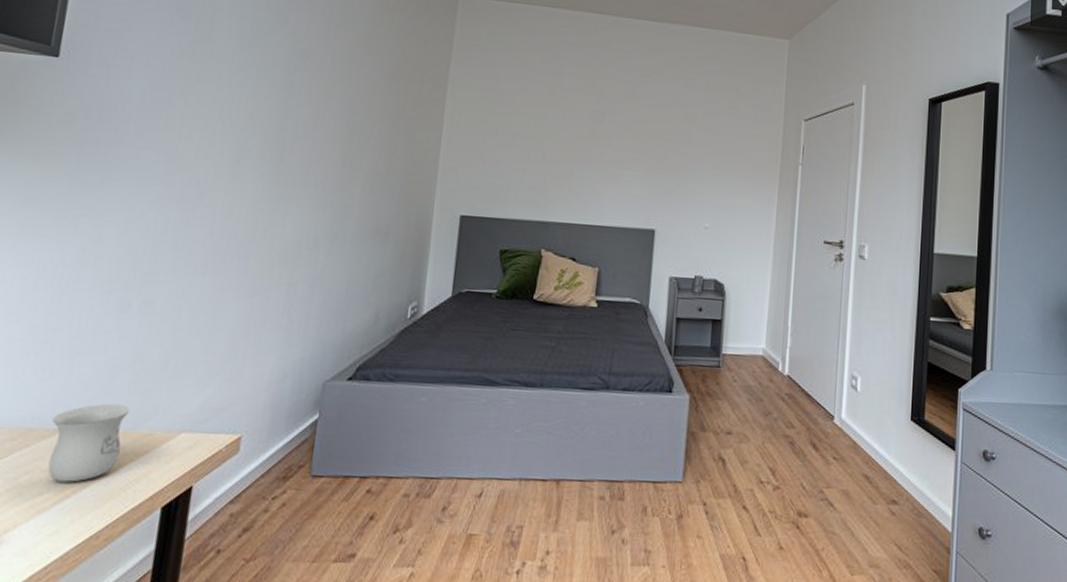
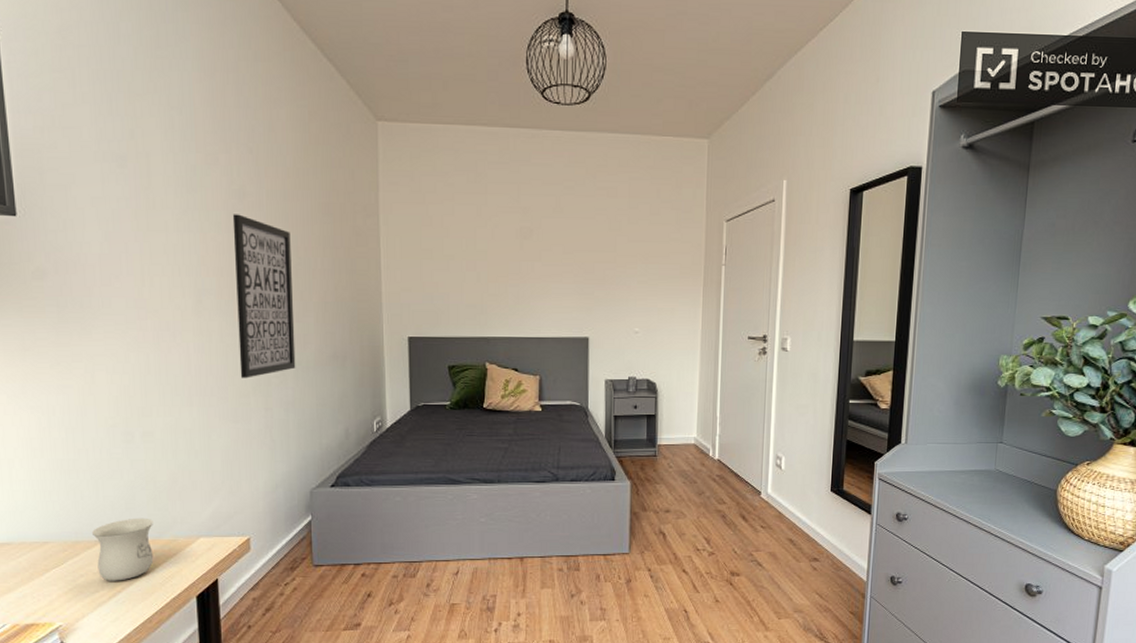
wall art: none [267,73,351,249] -> present [232,214,296,378]

